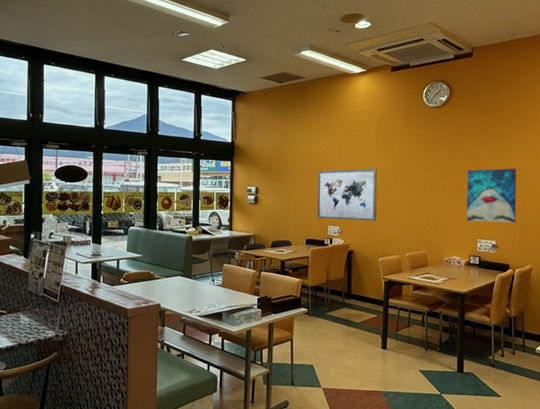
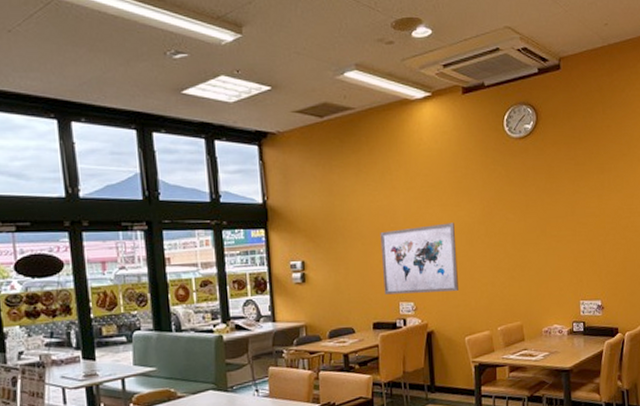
wall art: present [466,168,517,223] -> none [562,208,623,279]

